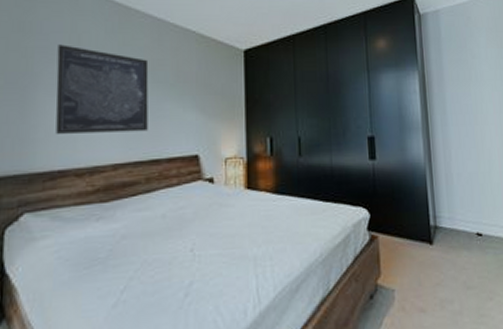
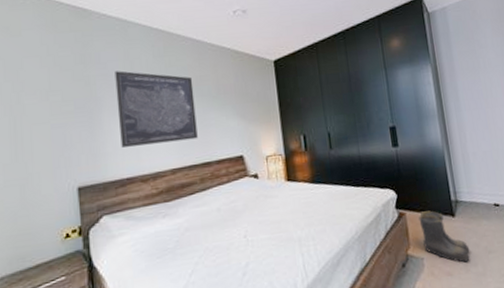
boots: none [392,235,447,298] -> present [418,210,470,263]

